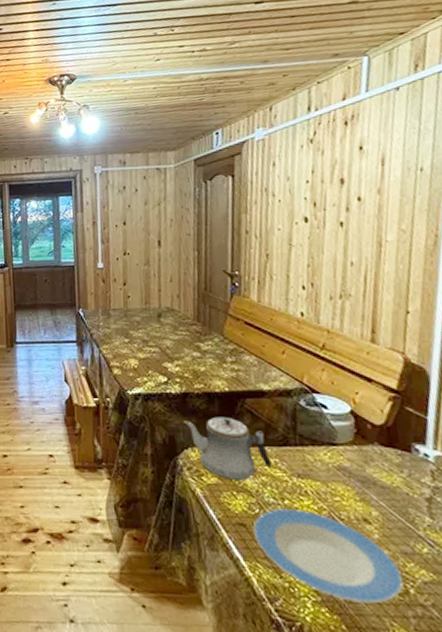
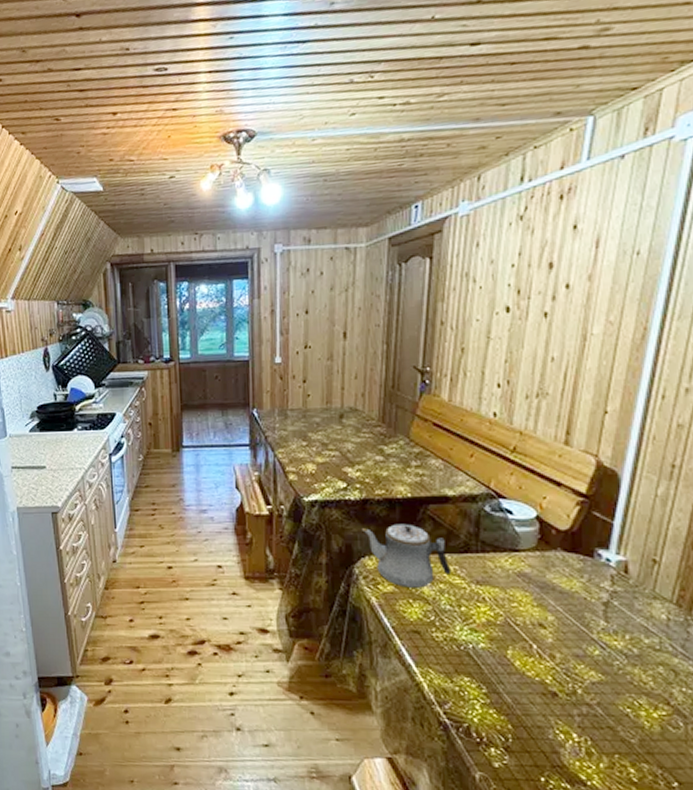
plate: present [253,509,404,604] -> none [427,615,573,704]

